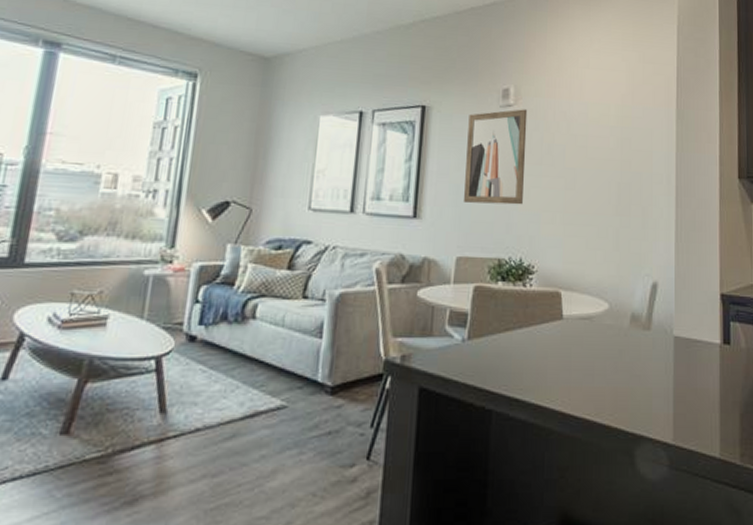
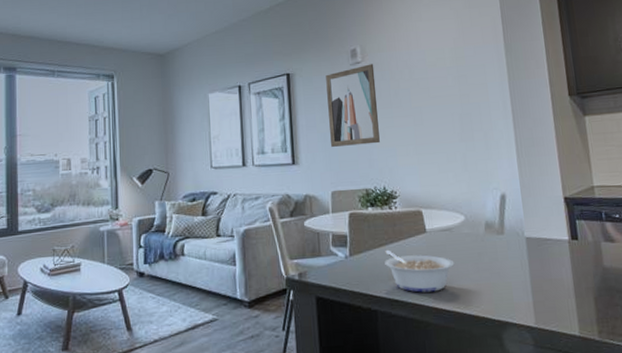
legume: none [509,335,591,392] -> present [385,249,455,293]

